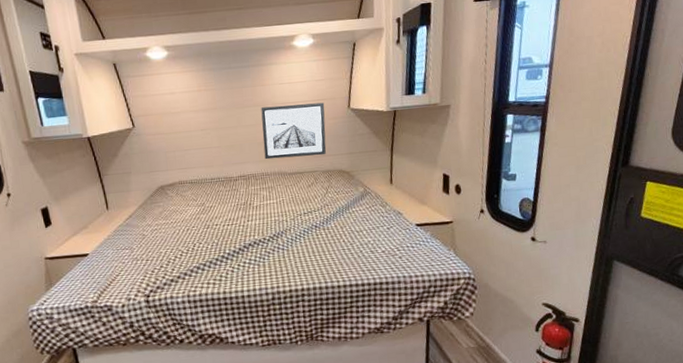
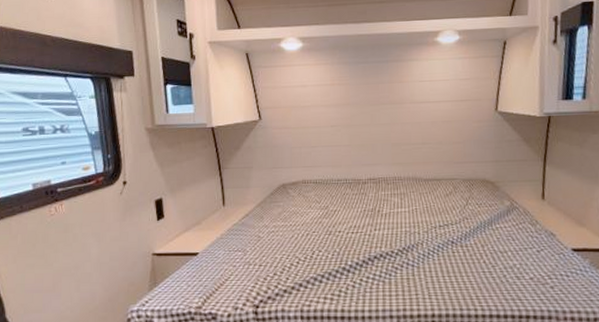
wall art: present [261,102,326,160] -> none [397,103,469,163]

